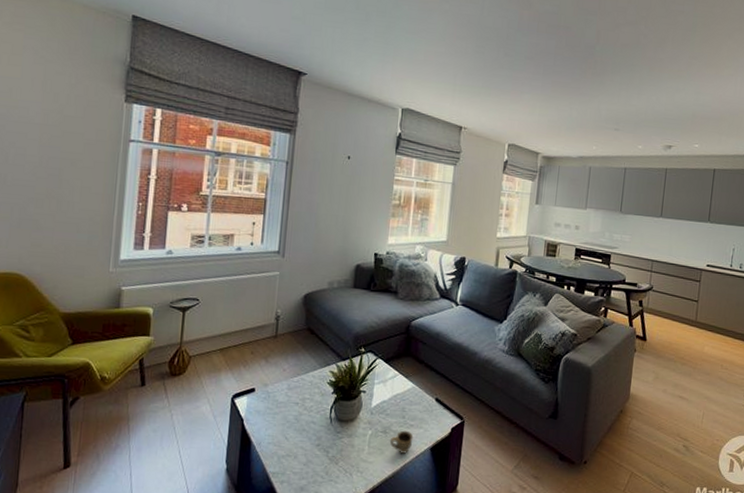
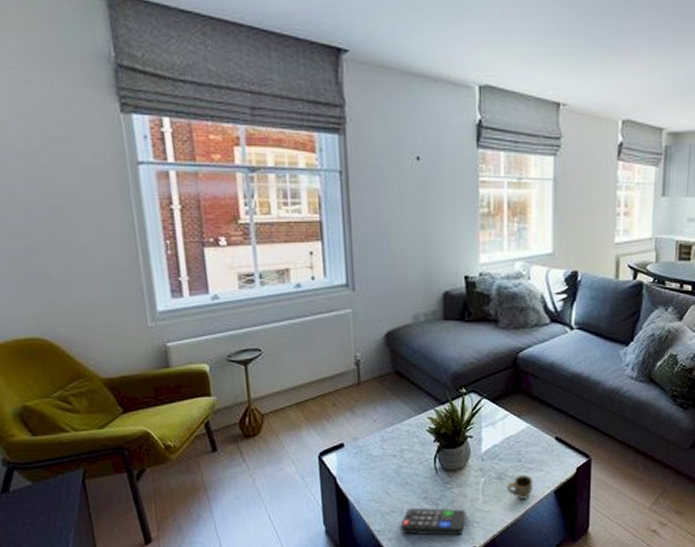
remote control: none [292,454,352,484] -> present [400,508,466,536]

